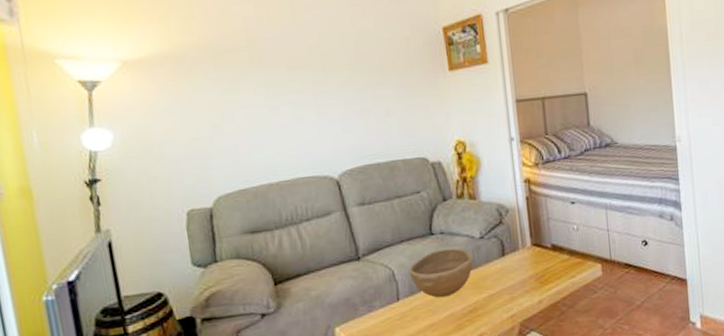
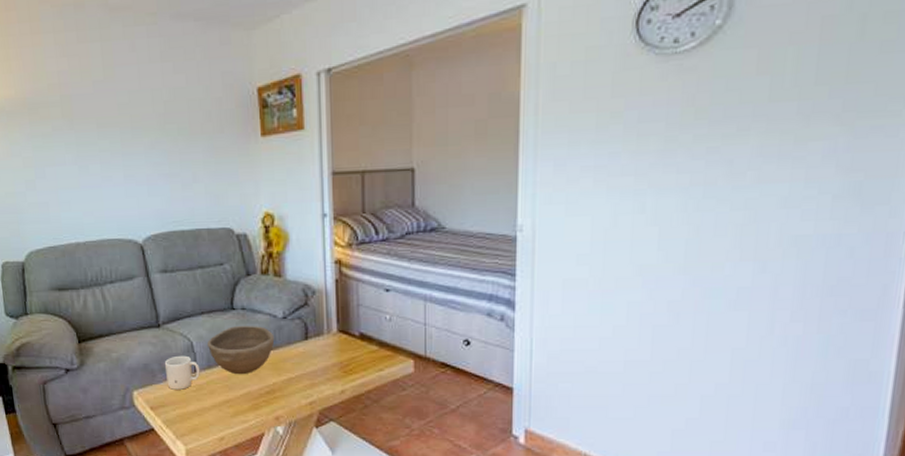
mug: none [366,285,403,321] -> present [164,355,200,390]

